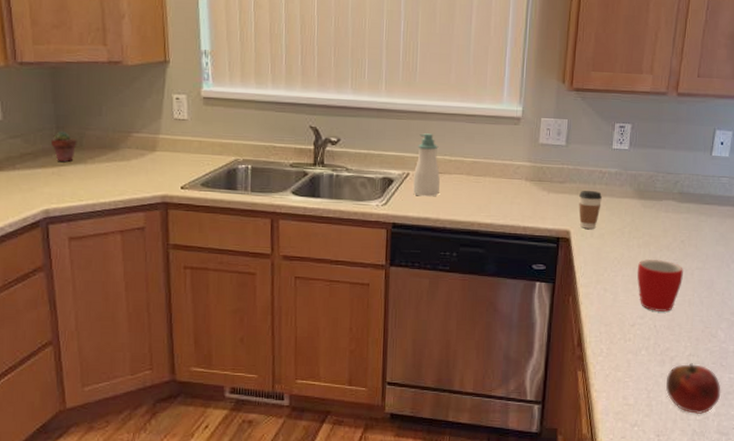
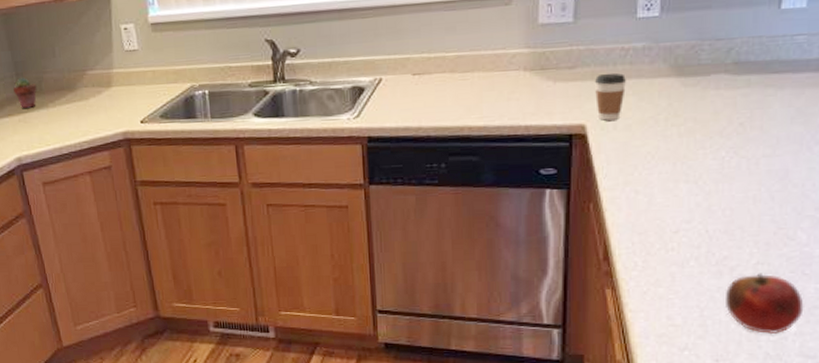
soap bottle: present [413,133,440,197] -> none [387,29,419,104]
mug: present [637,259,683,312] -> none [678,150,744,213]

